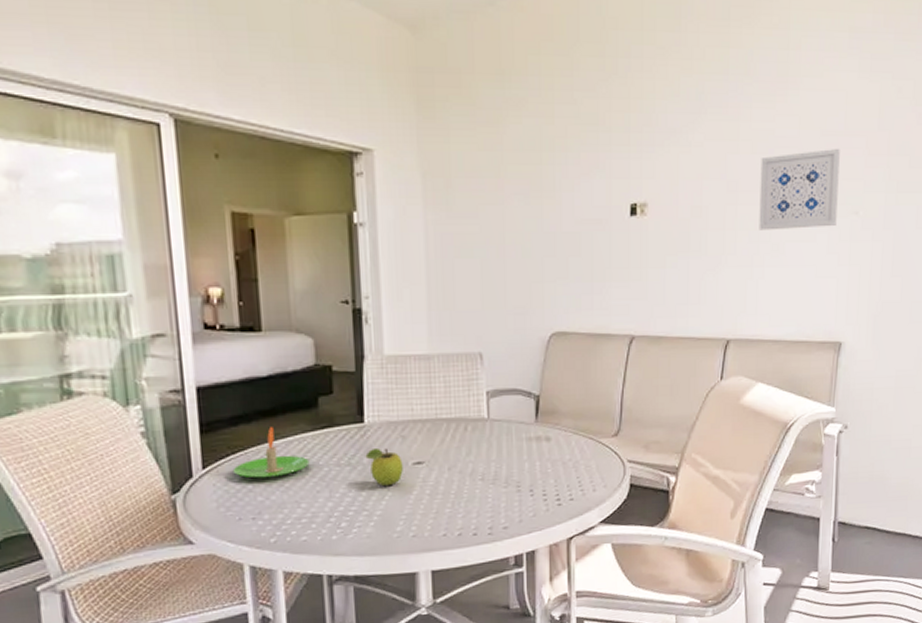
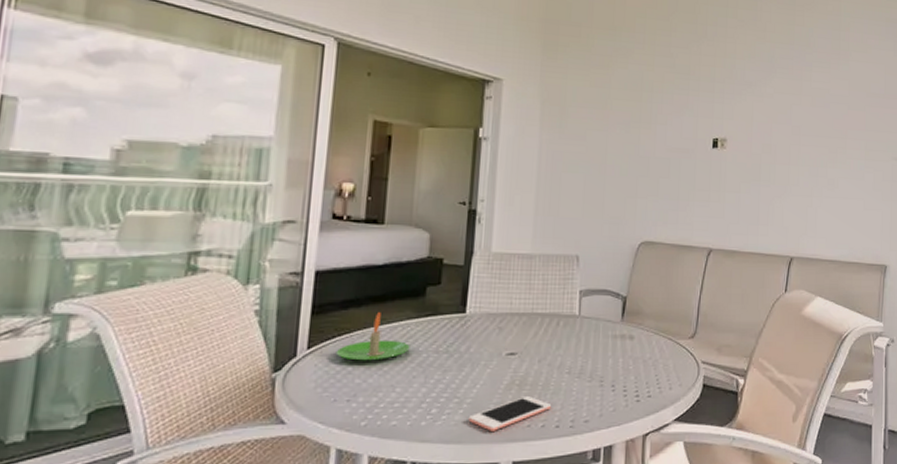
fruit: present [365,447,403,487] -> none [463,337,497,375]
cell phone: none [380,505,466,542] -> present [468,396,551,431]
wall art: present [759,148,840,231] -> none [817,107,881,169]

